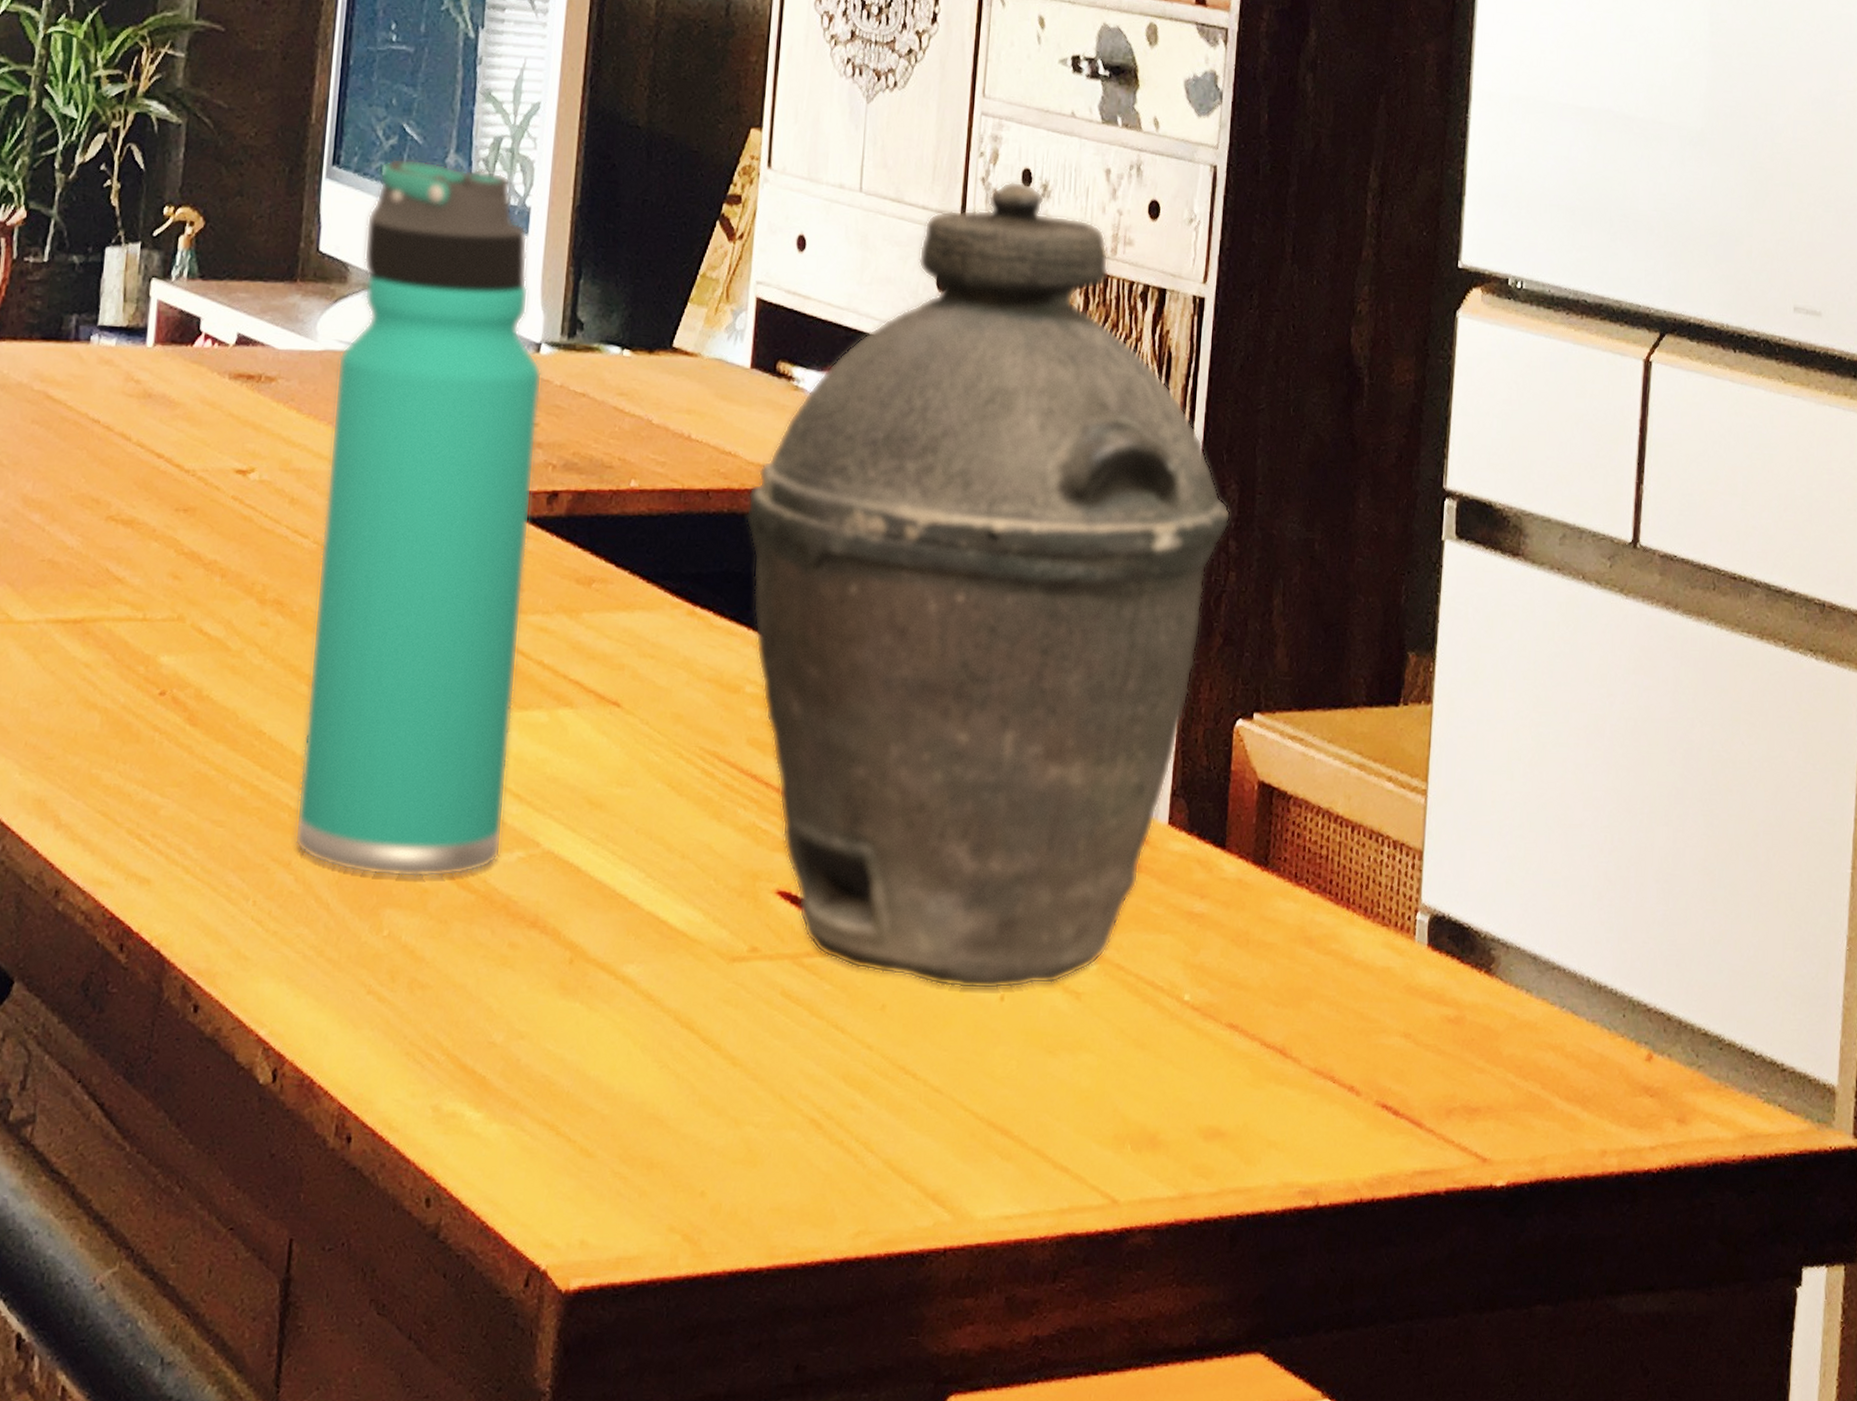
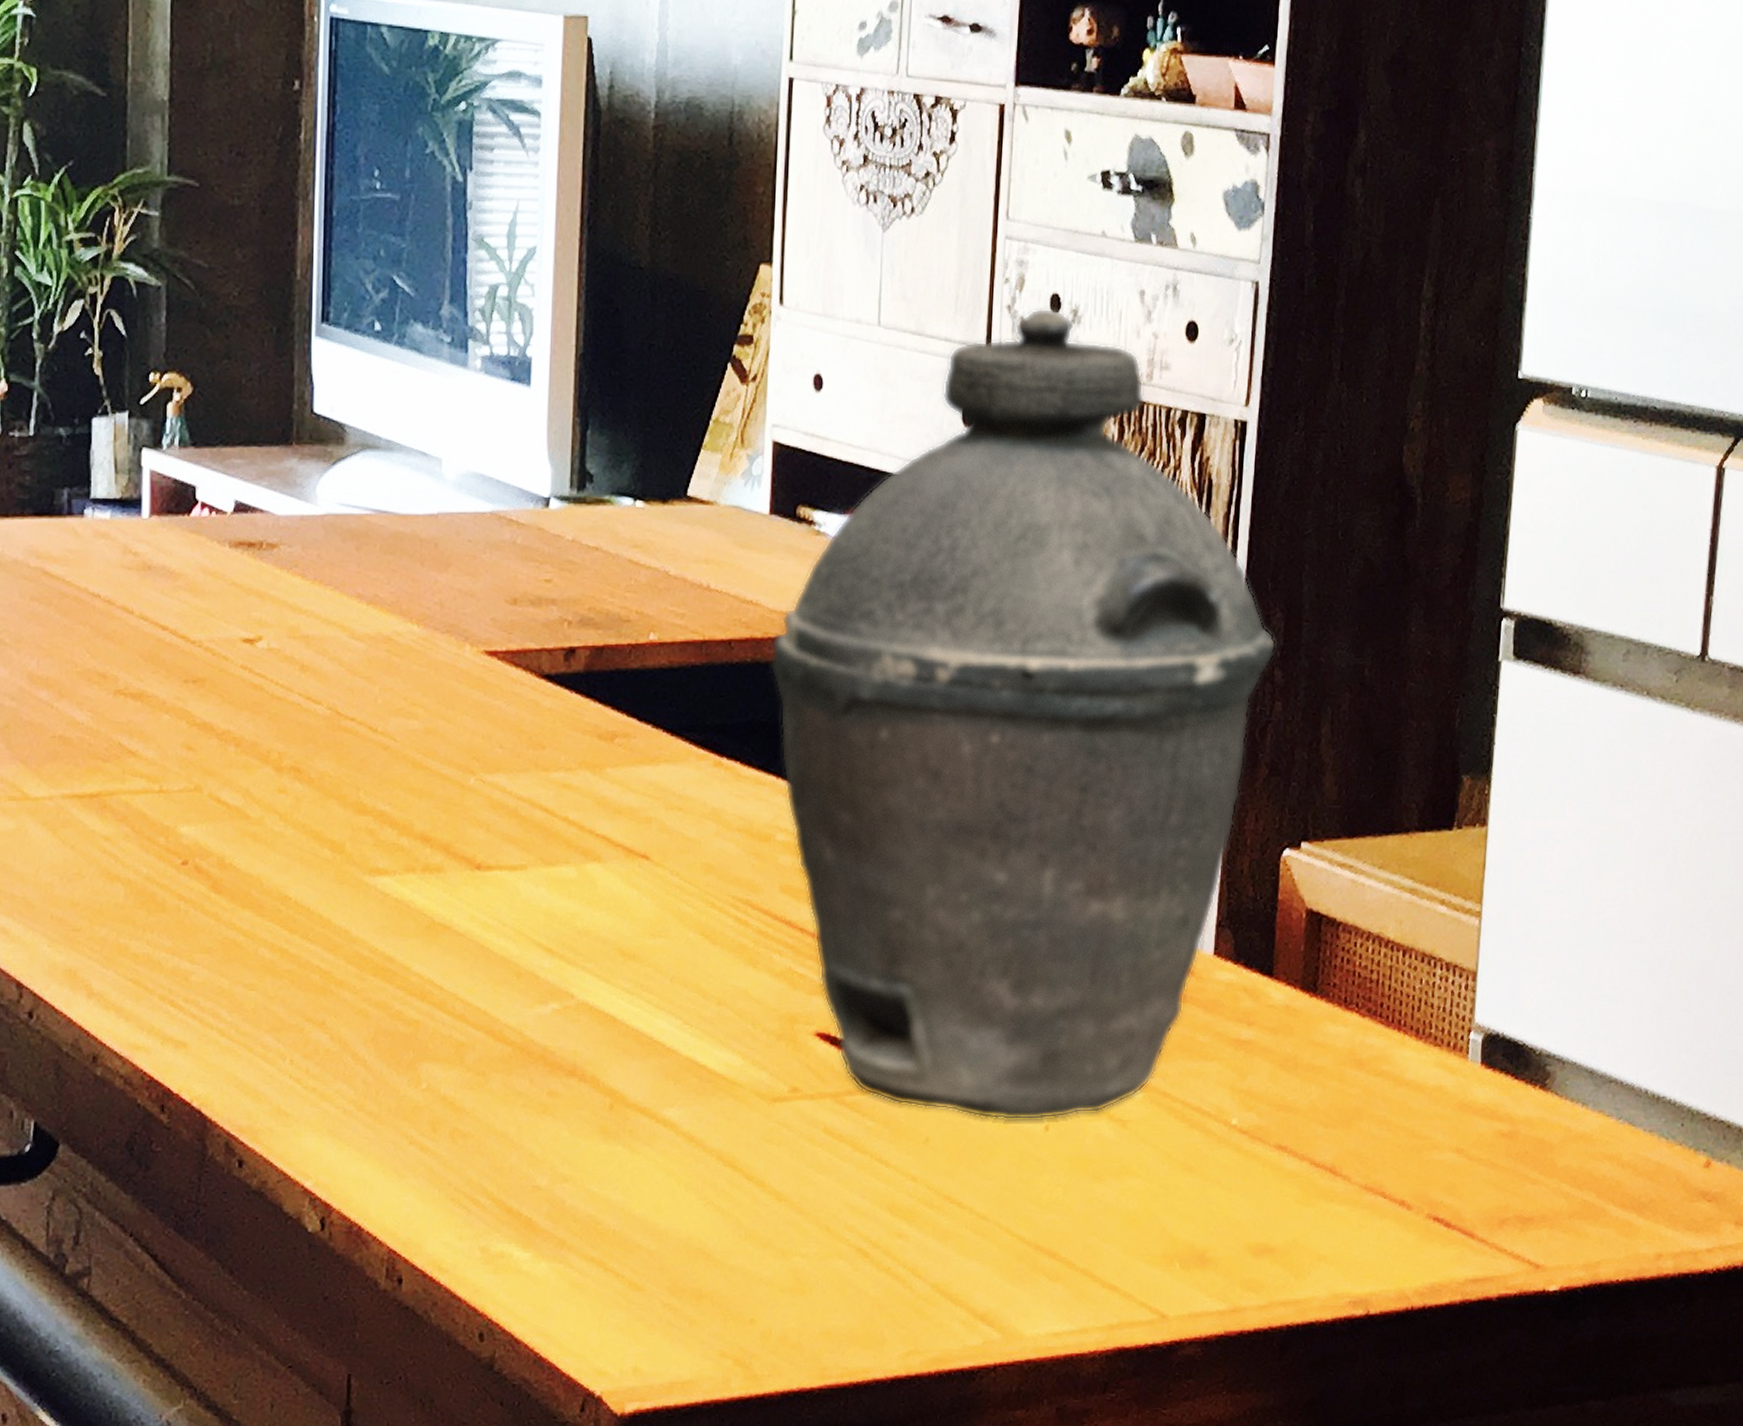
thermos bottle: present [294,158,543,878] -> none [327,312,553,1033]

